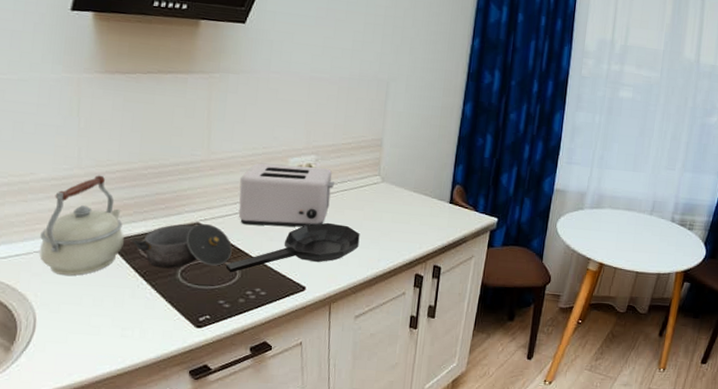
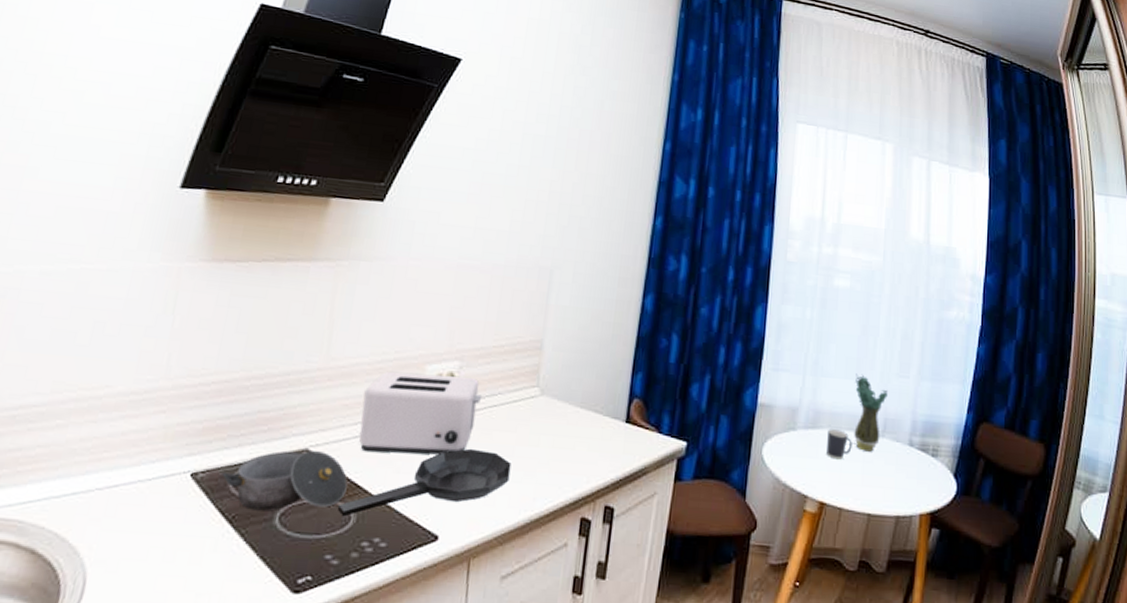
kettle: present [38,175,125,276] -> none [101,387,213,522]
mug: none [607,209,627,232] -> present [827,429,852,460]
vase: none [629,166,657,226] -> present [854,373,888,452]

